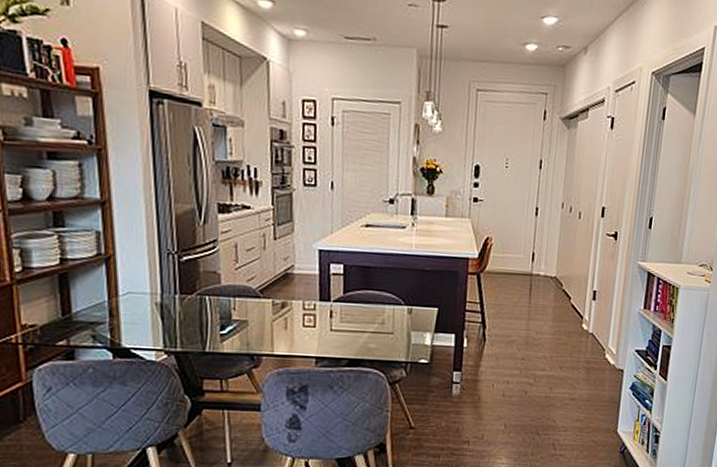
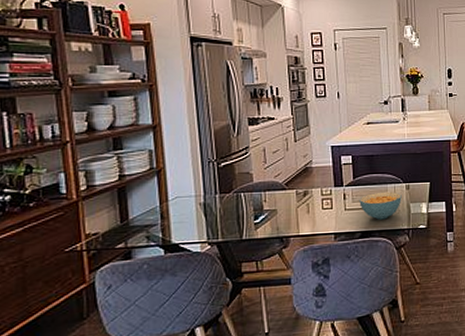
cereal bowl: none [348,313,402,348] -> present [359,191,402,220]

